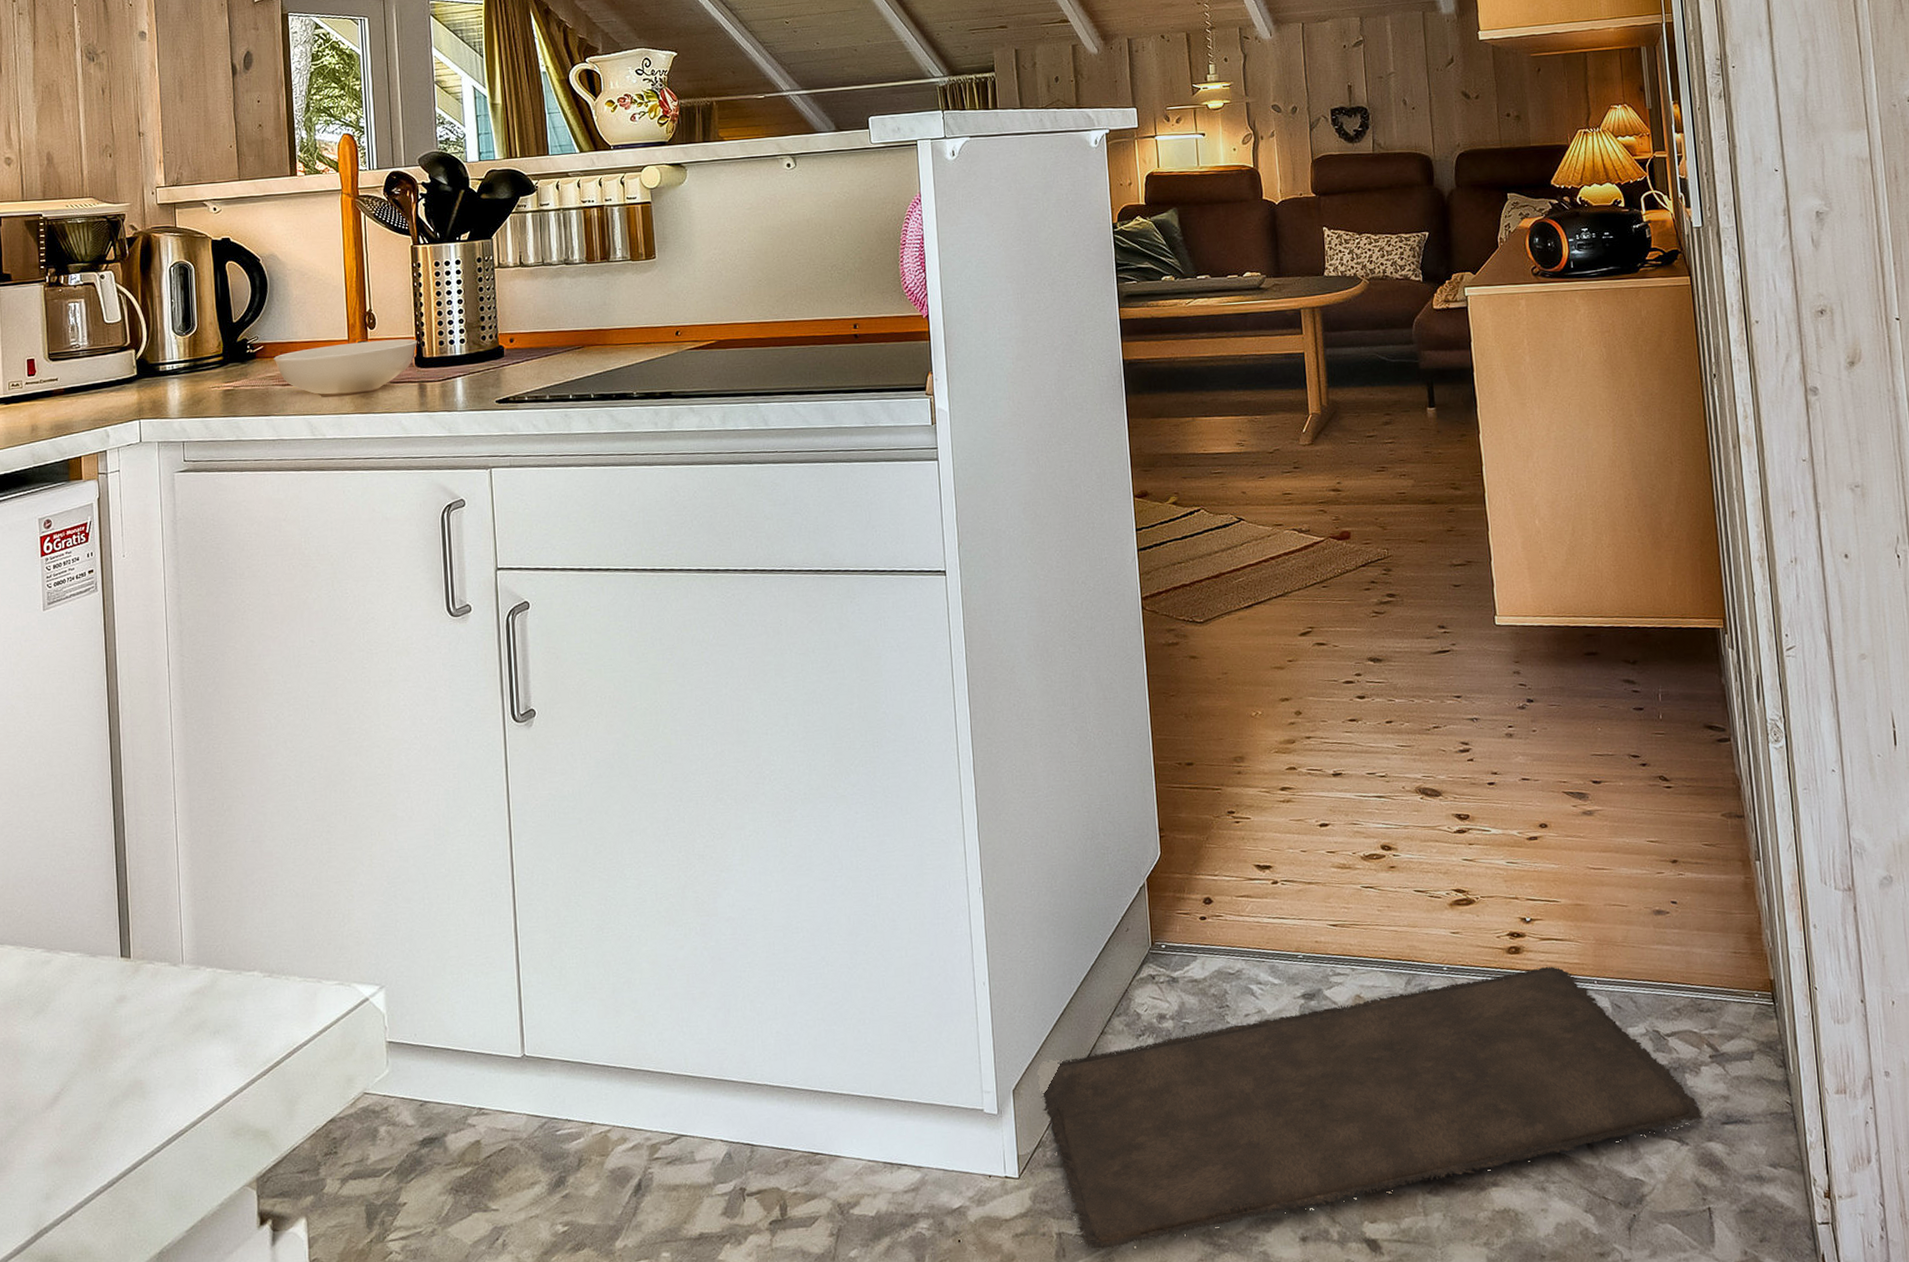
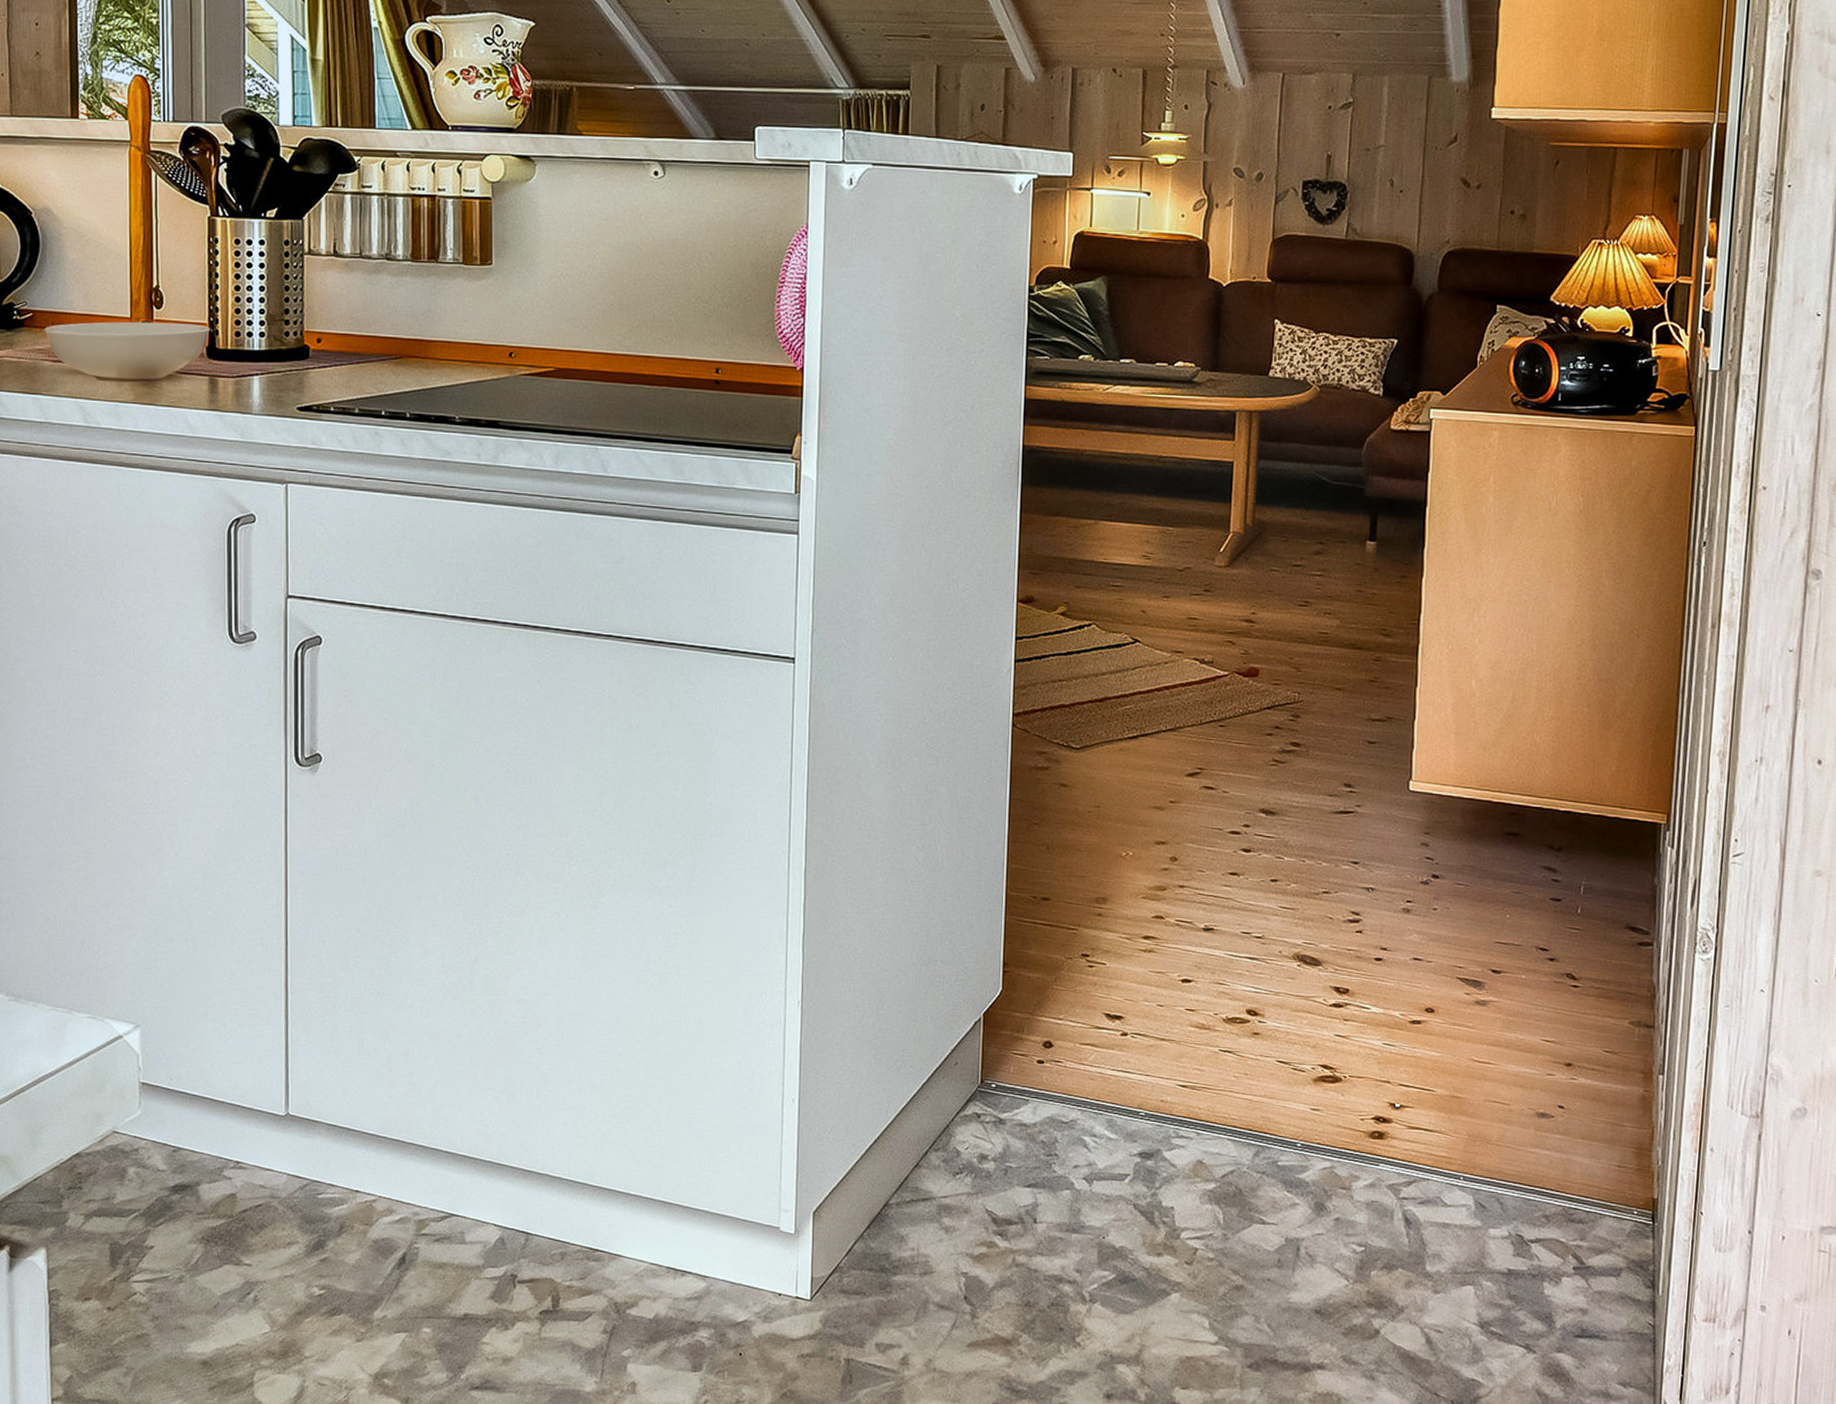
doormat: present [1041,966,1705,1250] -> none [843,1155,1558,1382]

